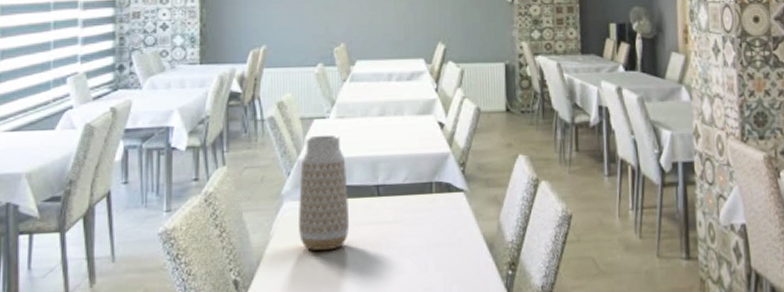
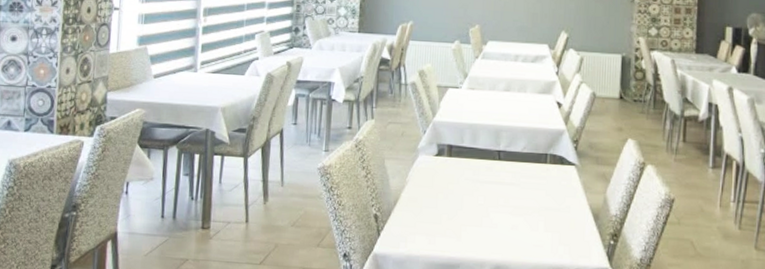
vase: present [299,135,349,251] -> none [430,102,474,201]

